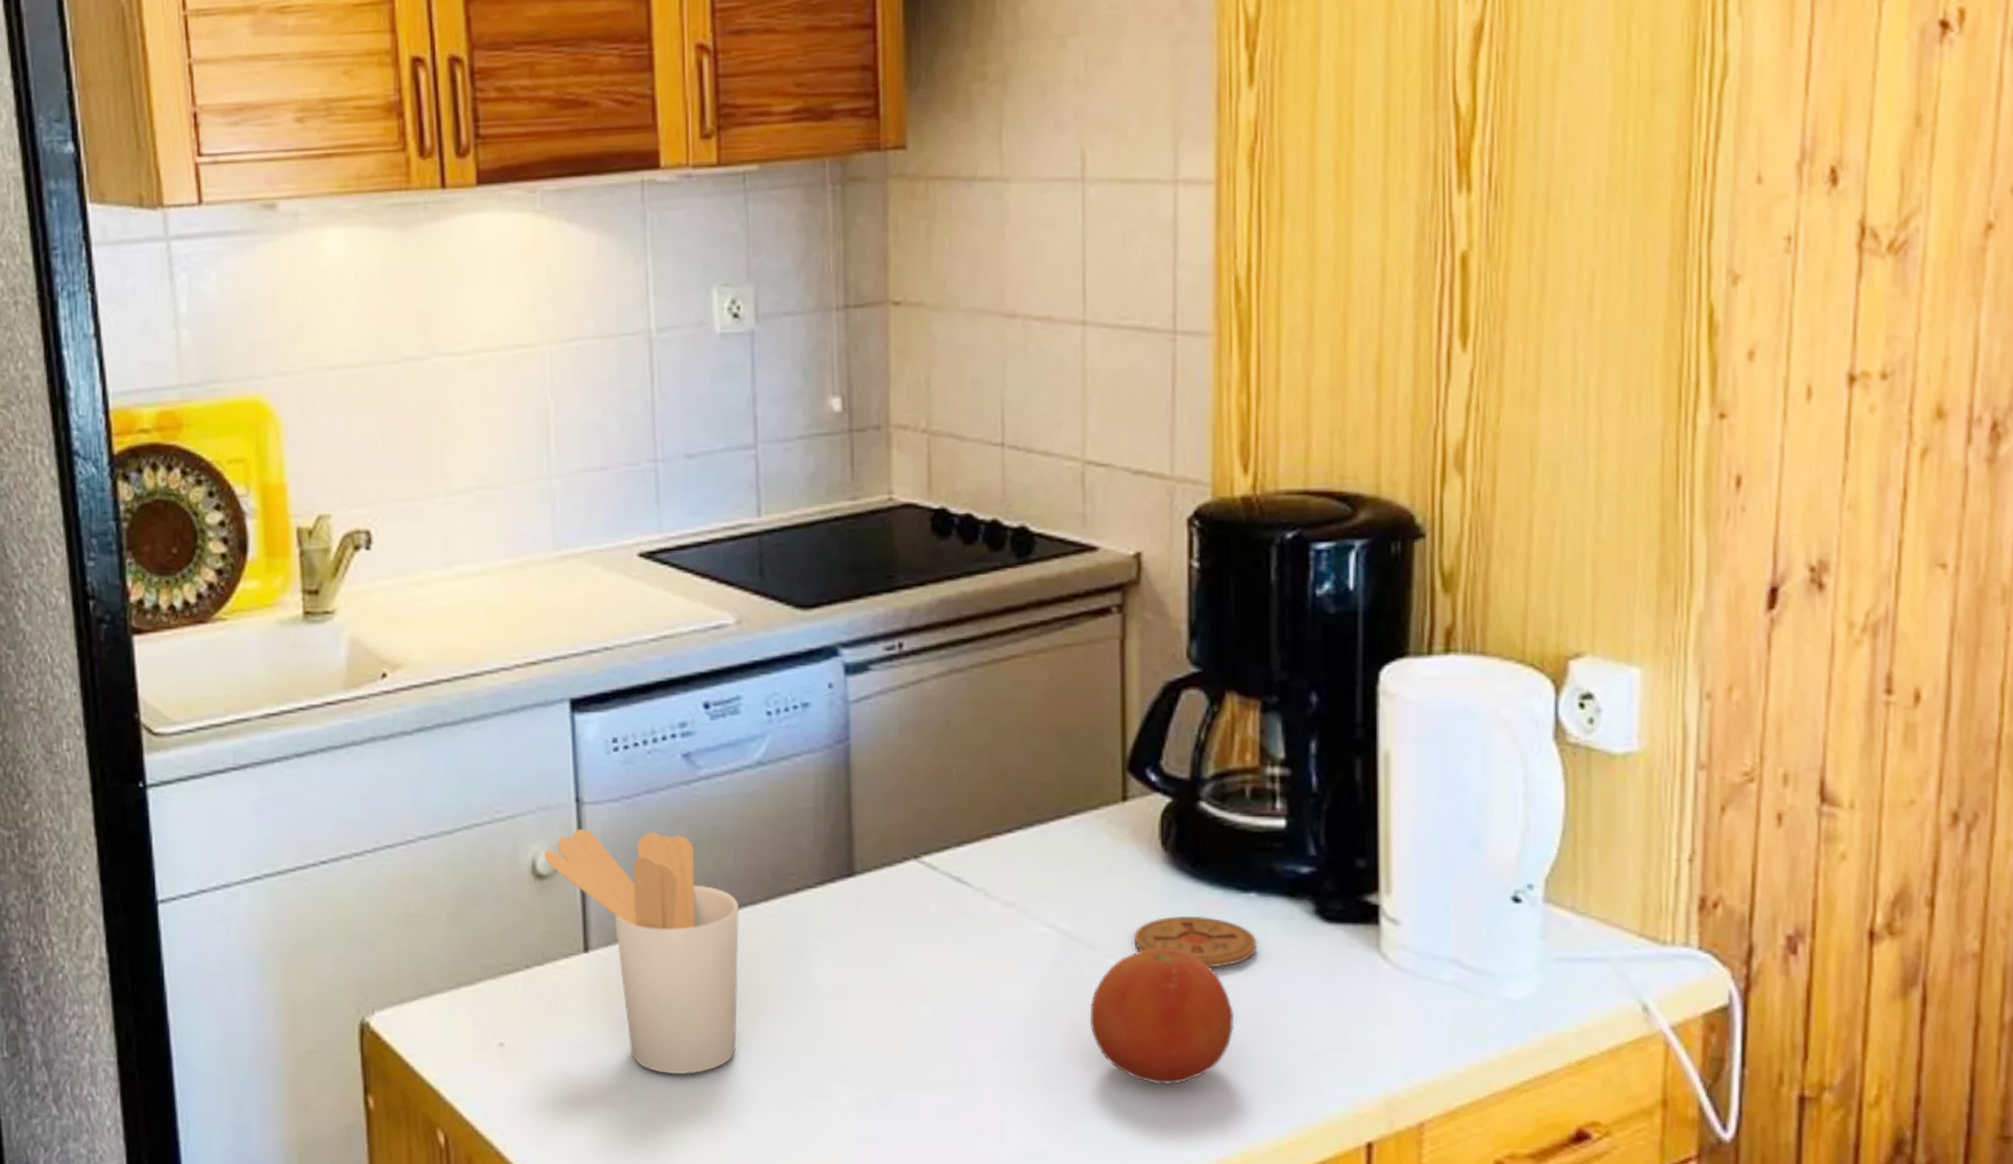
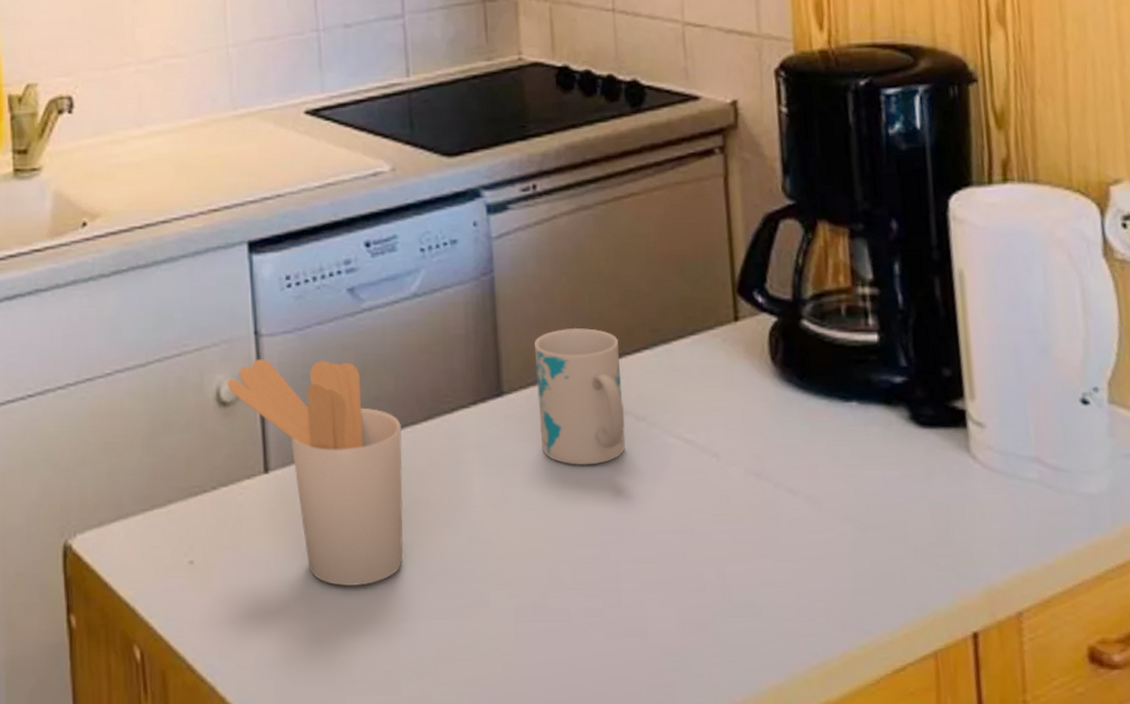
mug: none [892,803,992,953] -> present [535,327,626,465]
fruit: present [1089,948,1235,1085] -> none [717,454,847,583]
coaster: present [1133,915,1258,968] -> none [751,424,862,472]

